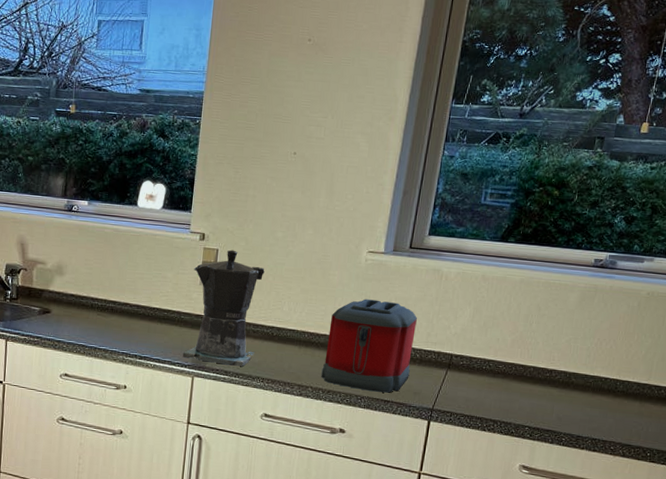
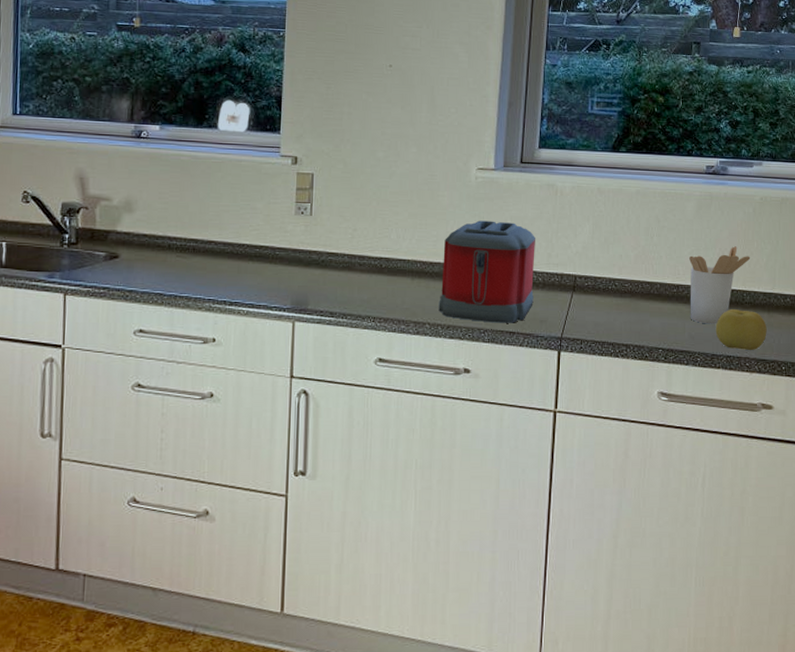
coffee maker: present [182,250,265,366] -> none [280,173,367,305]
utensil holder: none [559,337,629,409] -> present [689,246,751,324]
fruit: none [583,396,637,435] -> present [715,309,767,350]

